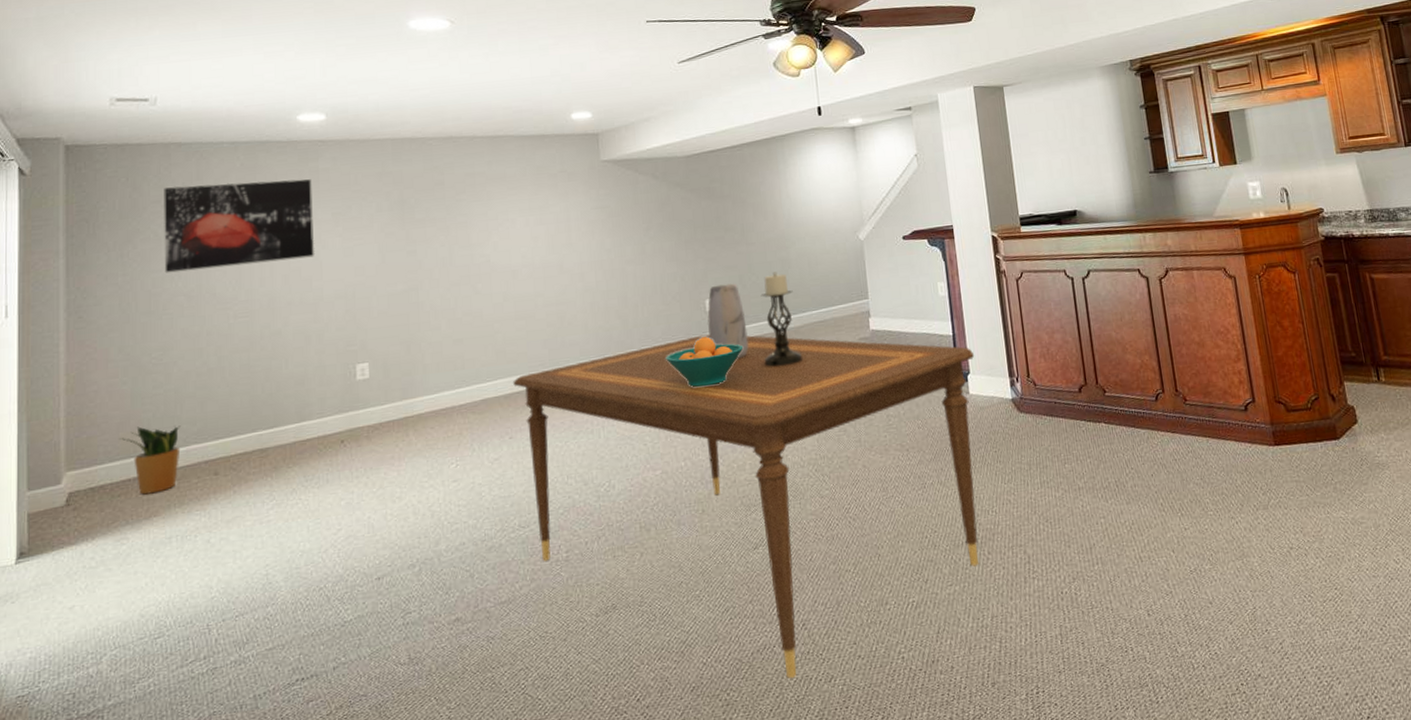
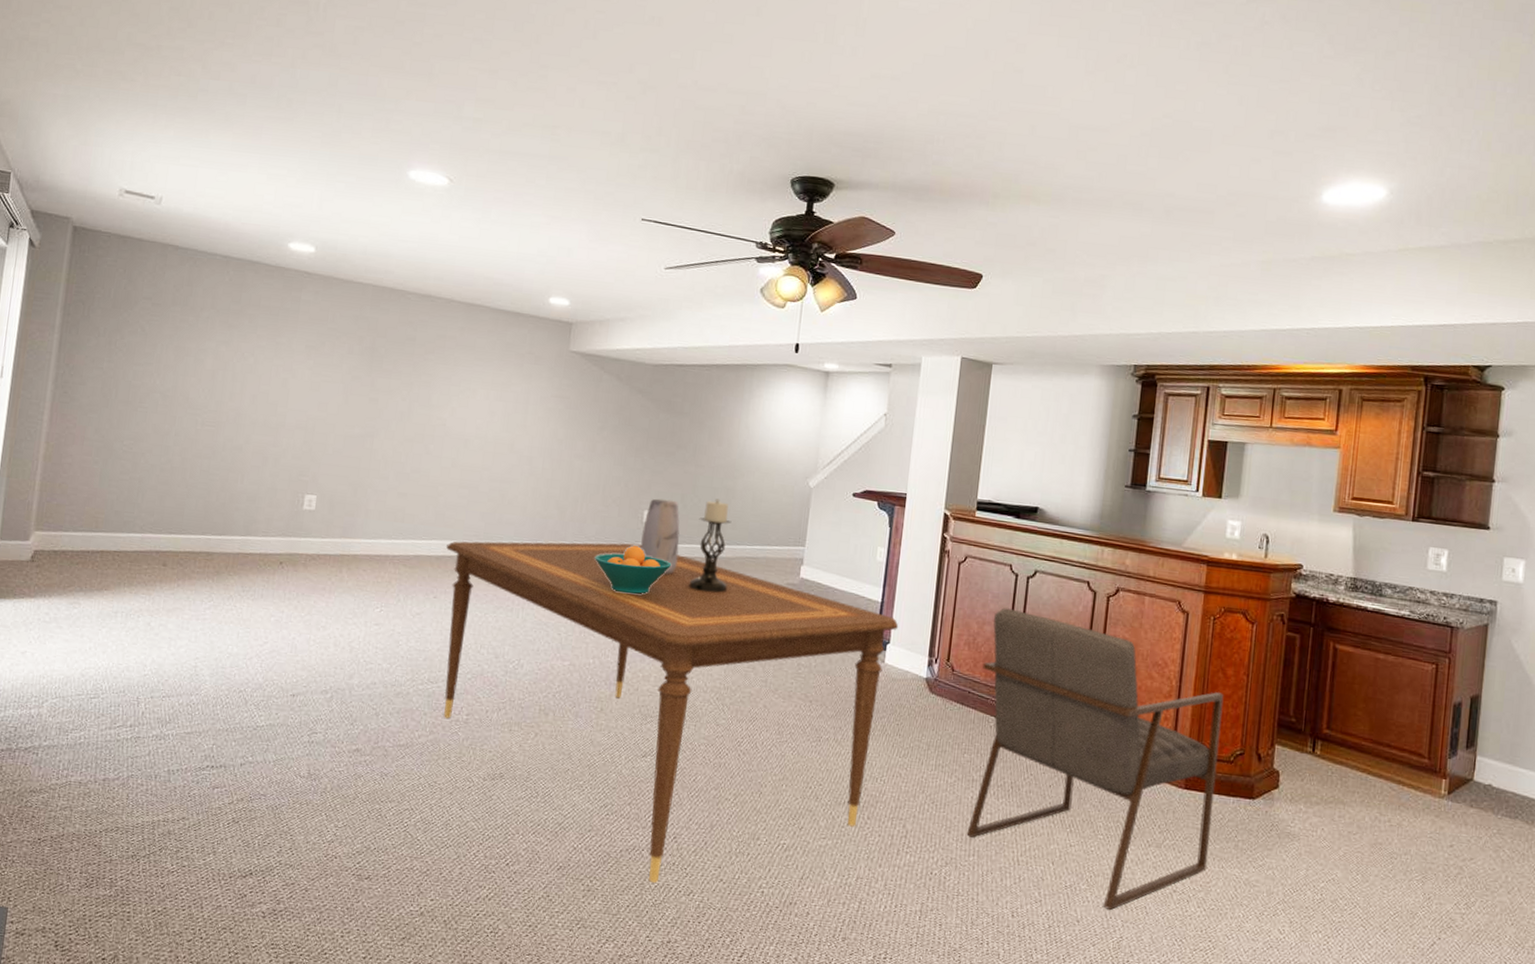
potted plant: present [120,425,181,495] -> none [85,505,139,570]
wall art: present [164,179,314,273] -> none [146,287,292,384]
chair: none [1061,312,1315,584] -> present [966,608,1224,911]

